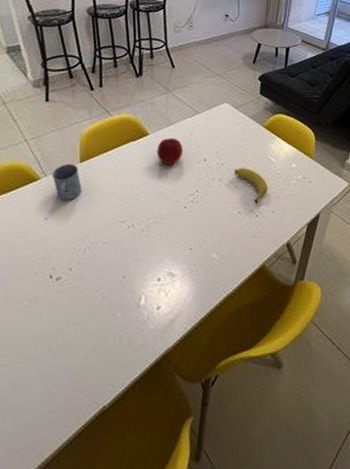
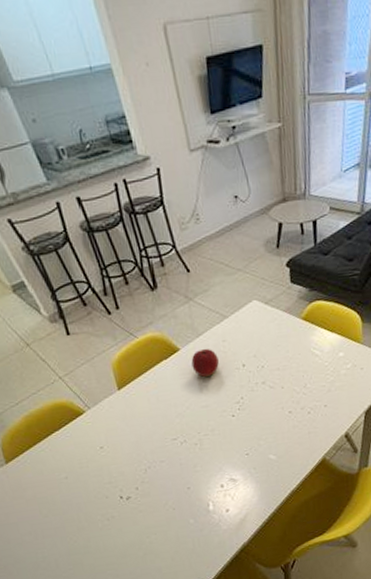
mug: present [52,163,82,201] -> none [94,392,128,429]
banana: present [234,168,268,204] -> none [277,366,316,401]

